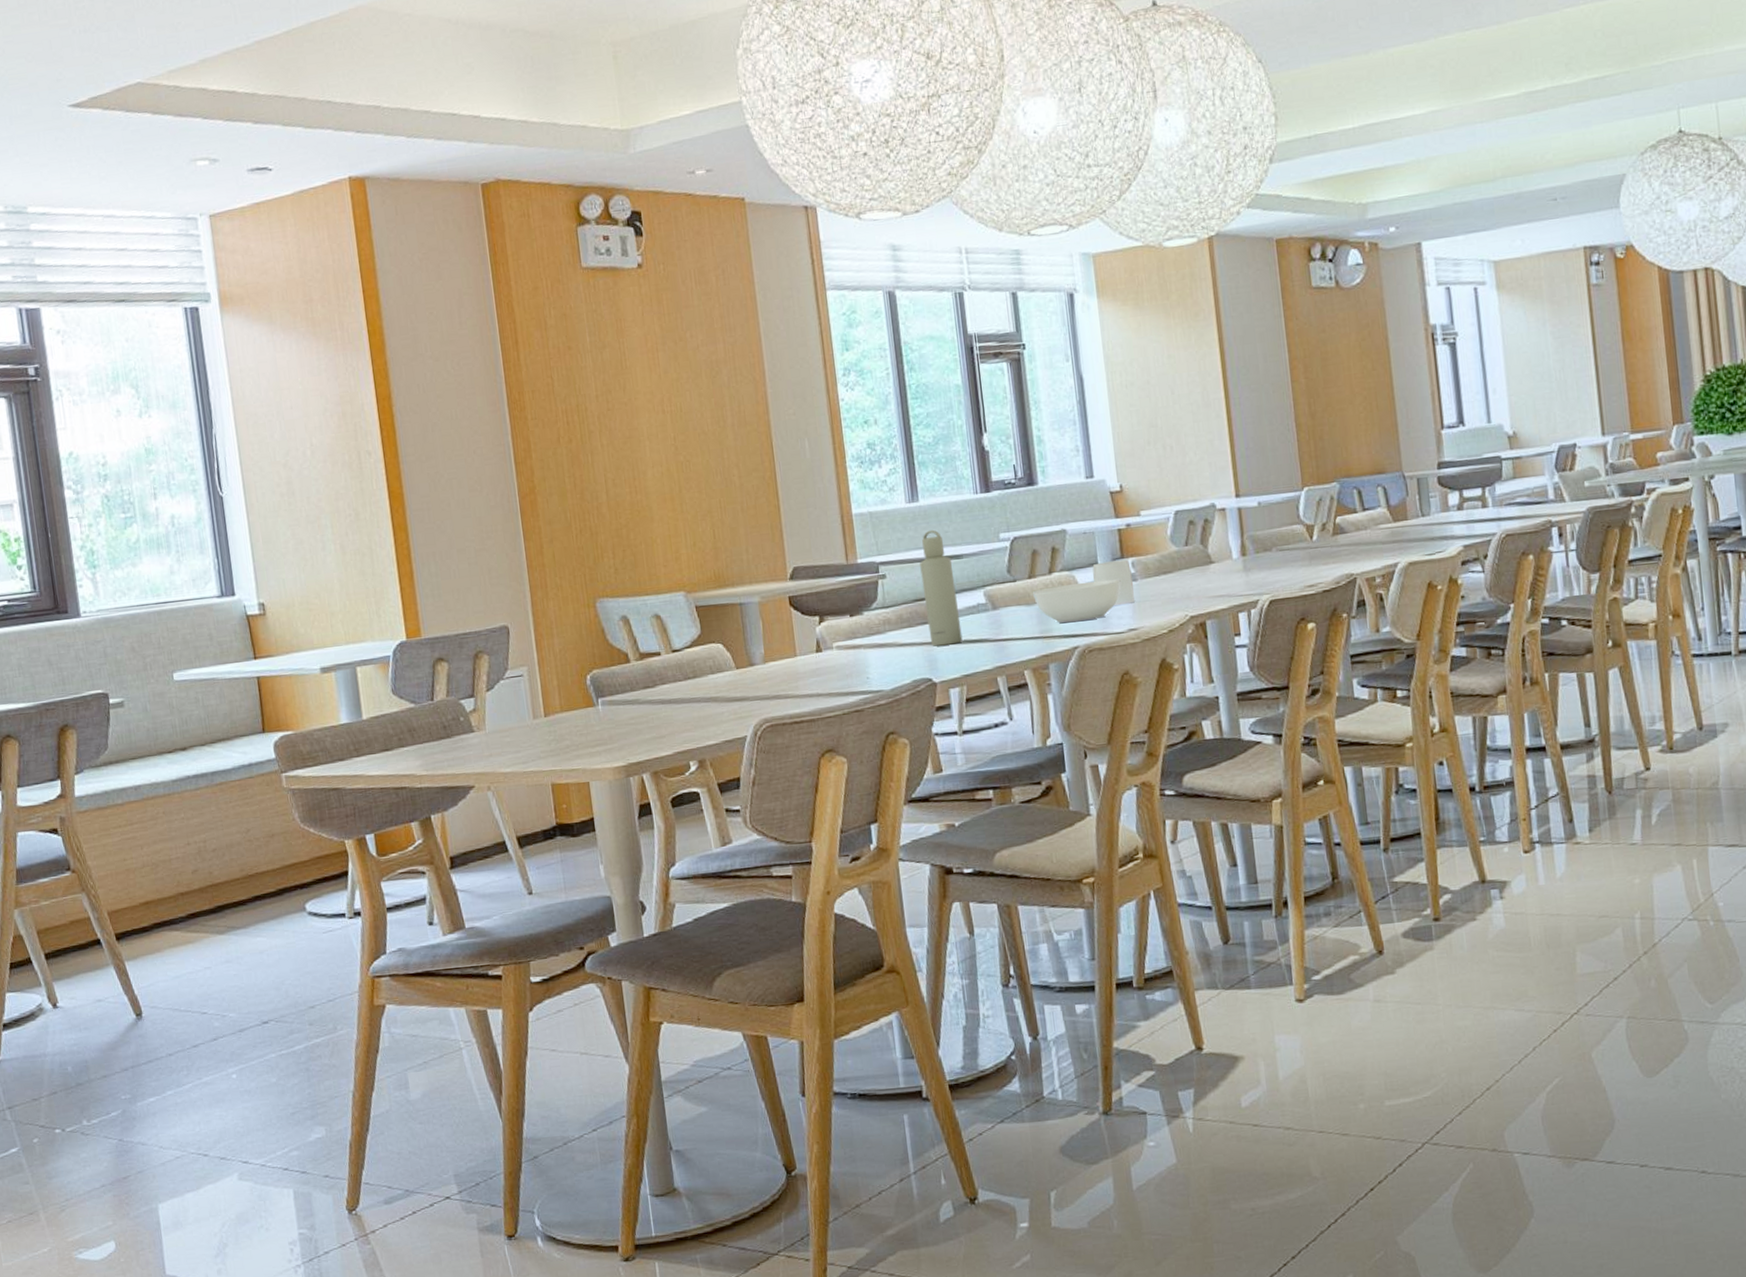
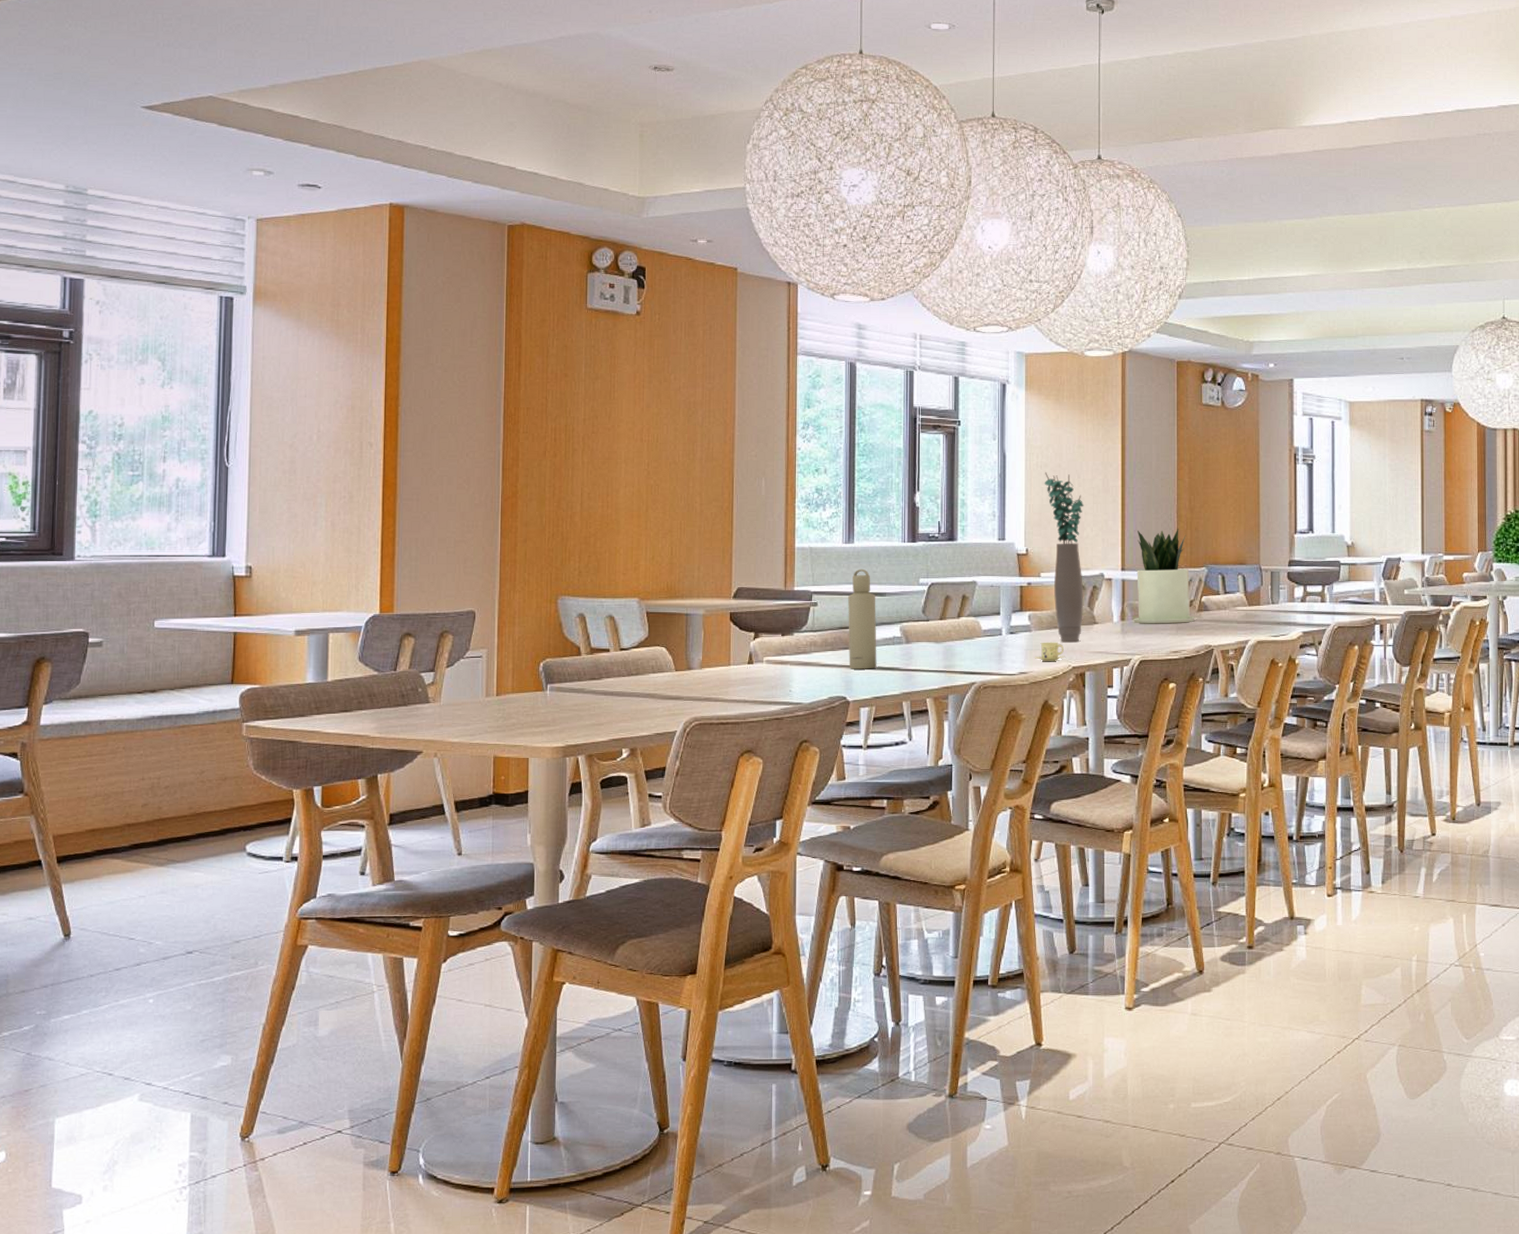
bowl: present [1032,579,1121,623] -> none [941,628,1018,661]
mug: present [1092,559,1135,607] -> none [995,613,1028,652]
vase: none [1132,391,1197,590] -> present [1044,472,1084,643]
cup and saucer: none [1144,589,1181,614] -> present [1035,642,1066,661]
planter: none [1250,440,1332,559] -> present [1132,529,1196,625]

